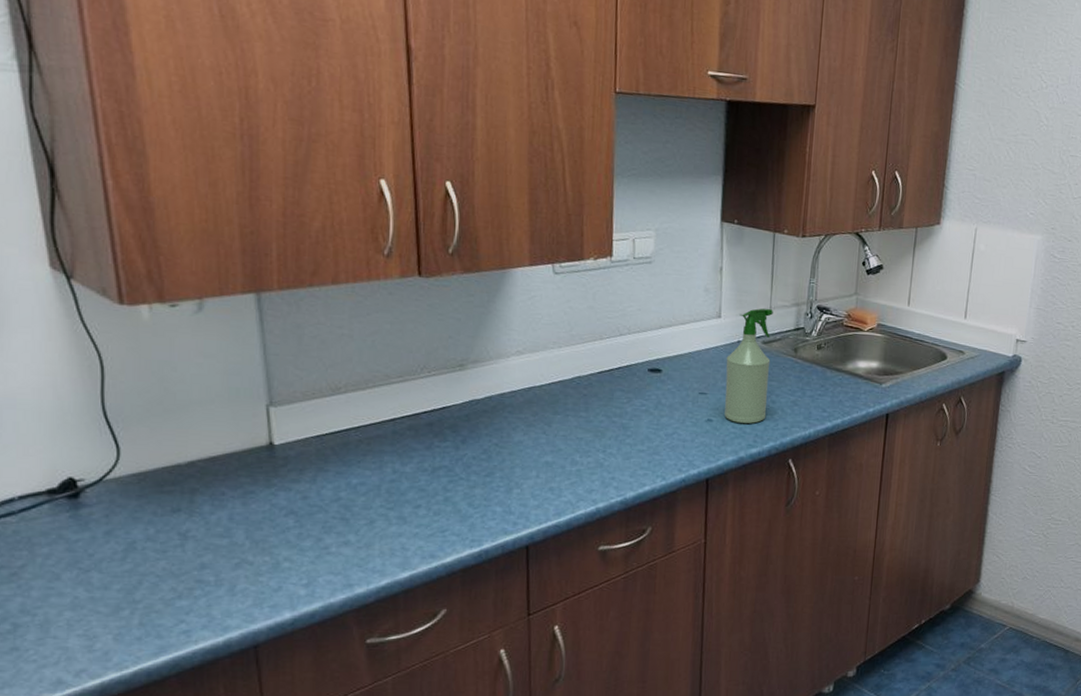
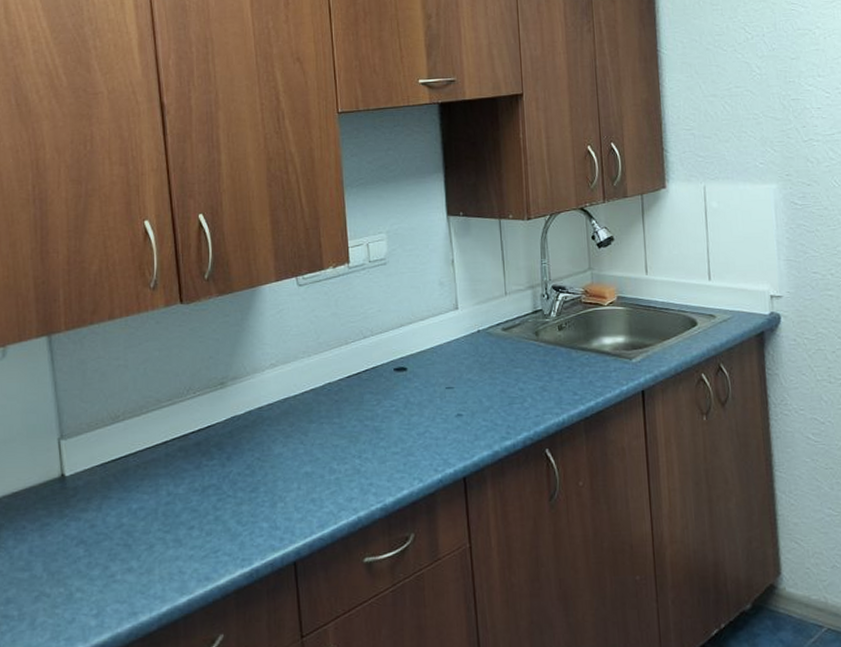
spray bottle: present [724,308,773,424] -> none [468,295,516,415]

